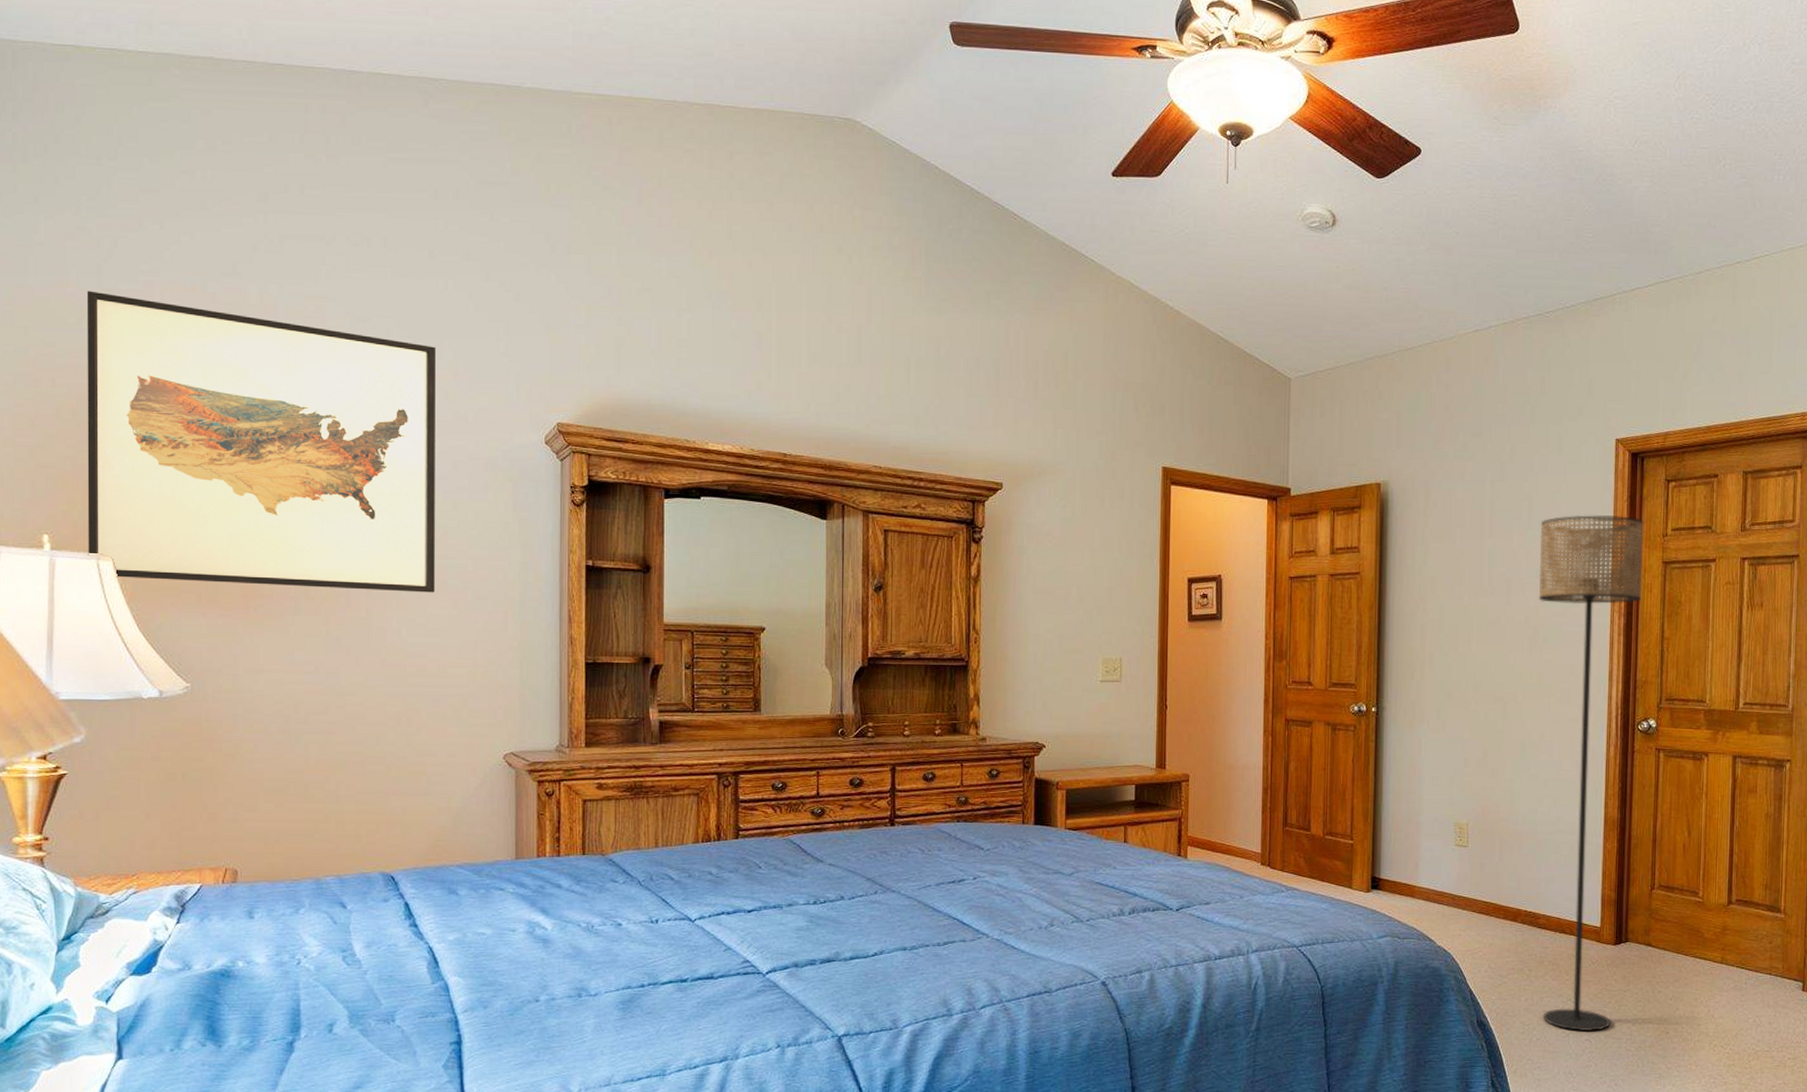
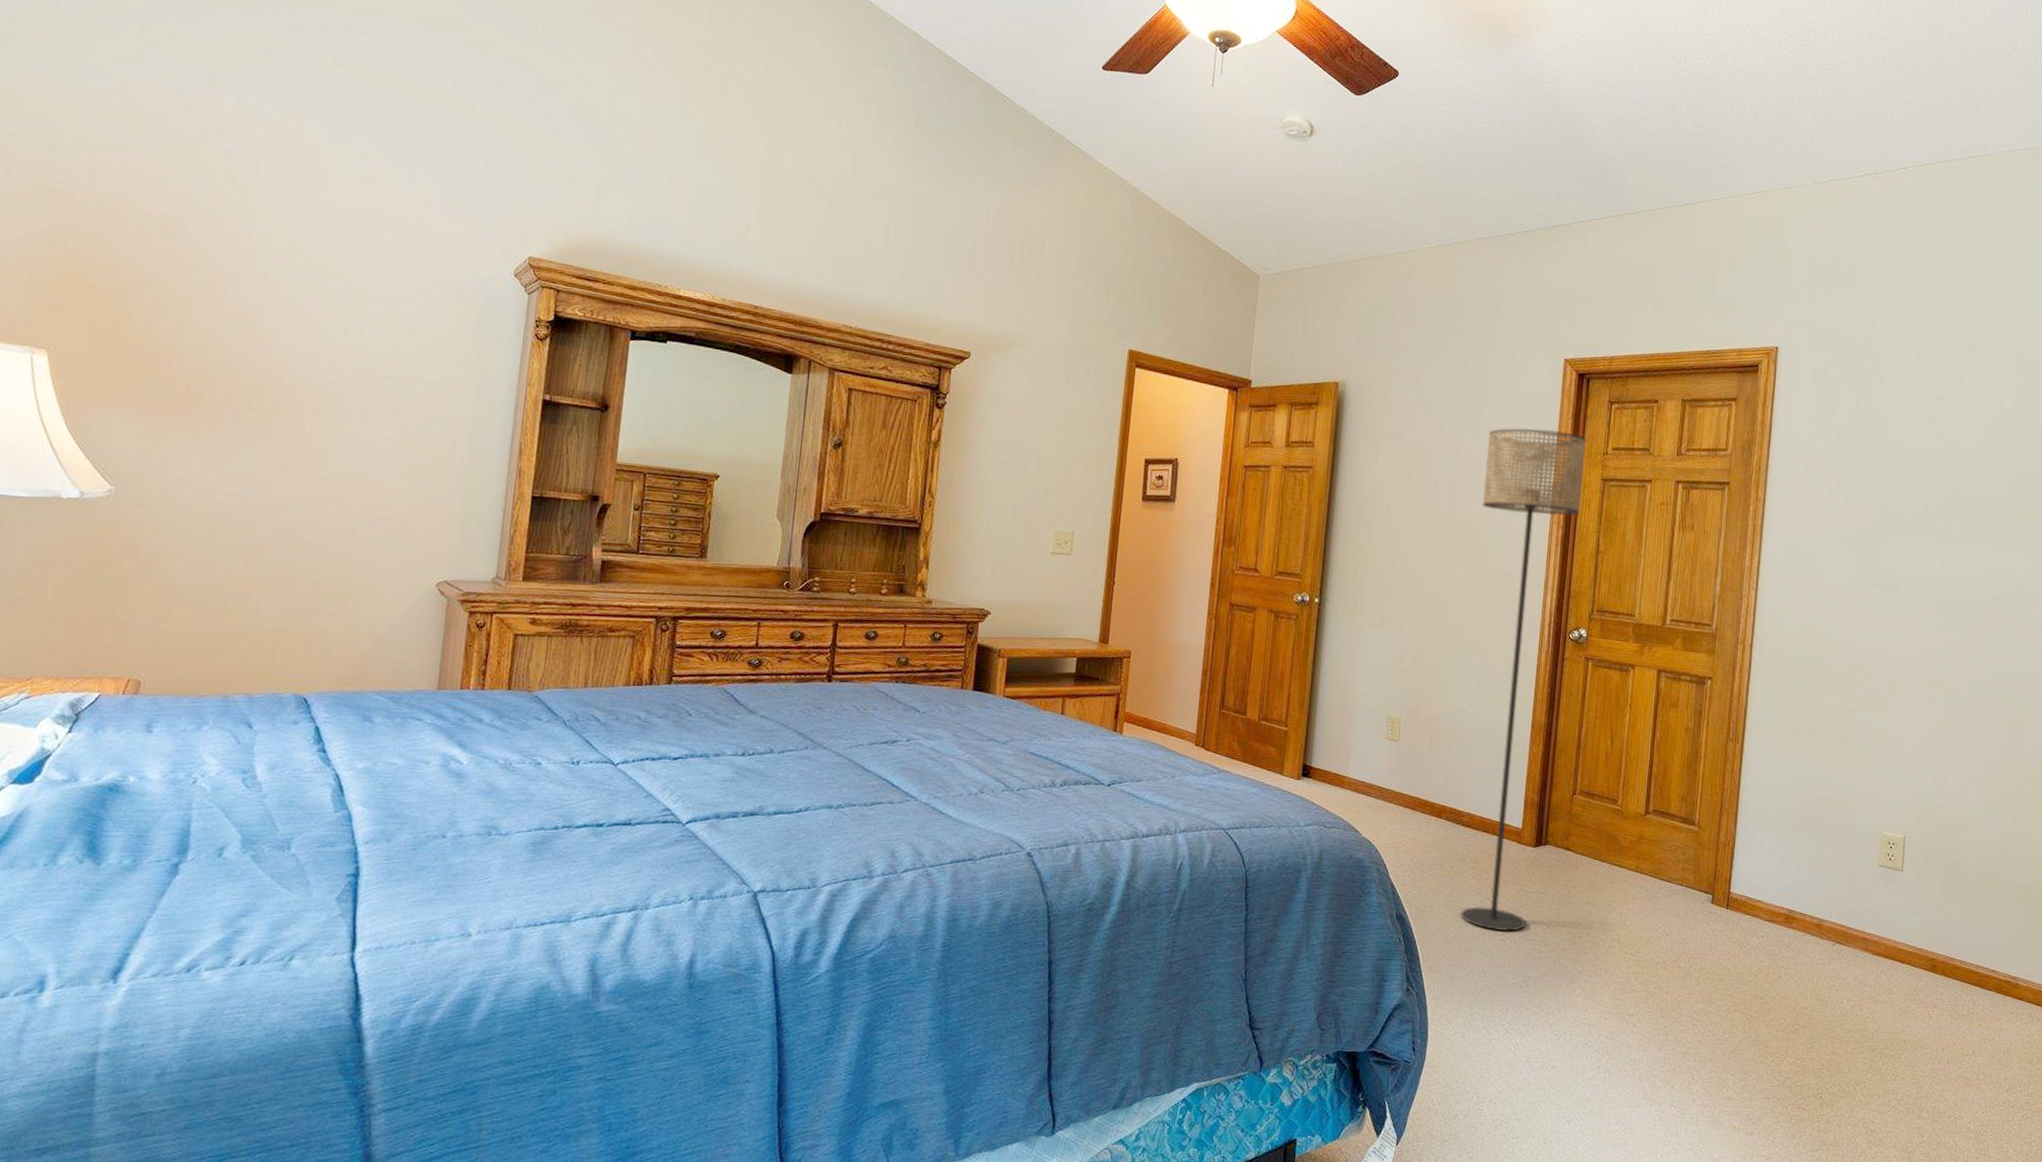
wall art: present [86,290,435,593] -> none [22,85,412,415]

